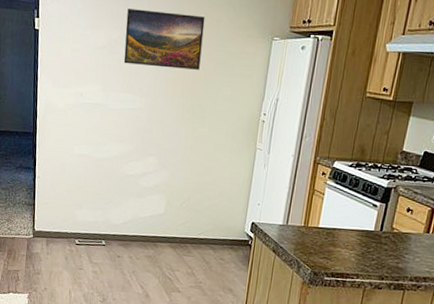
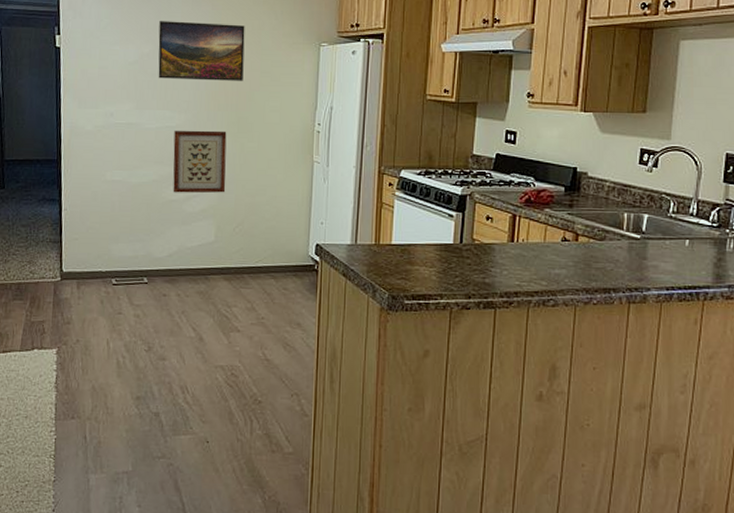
wall art: none [131,112,181,172] -> present [173,130,227,194]

